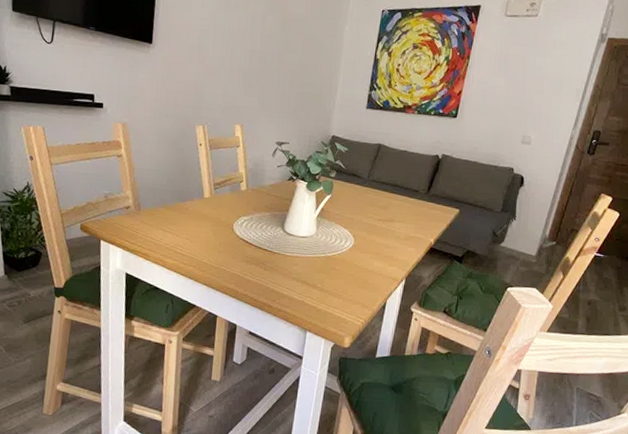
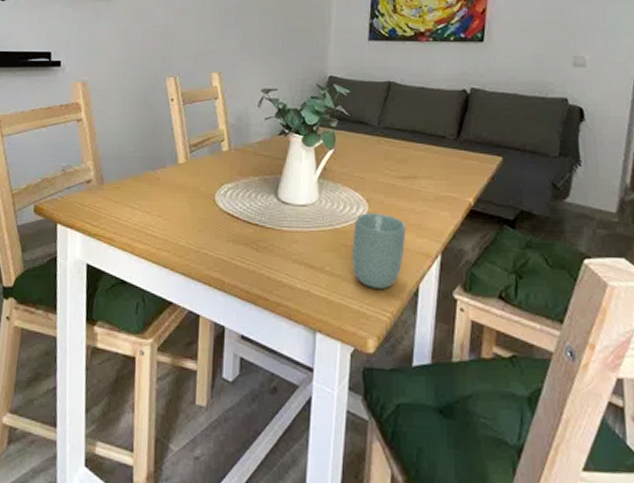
cup: none [338,245,382,302] -> present [352,213,406,289]

